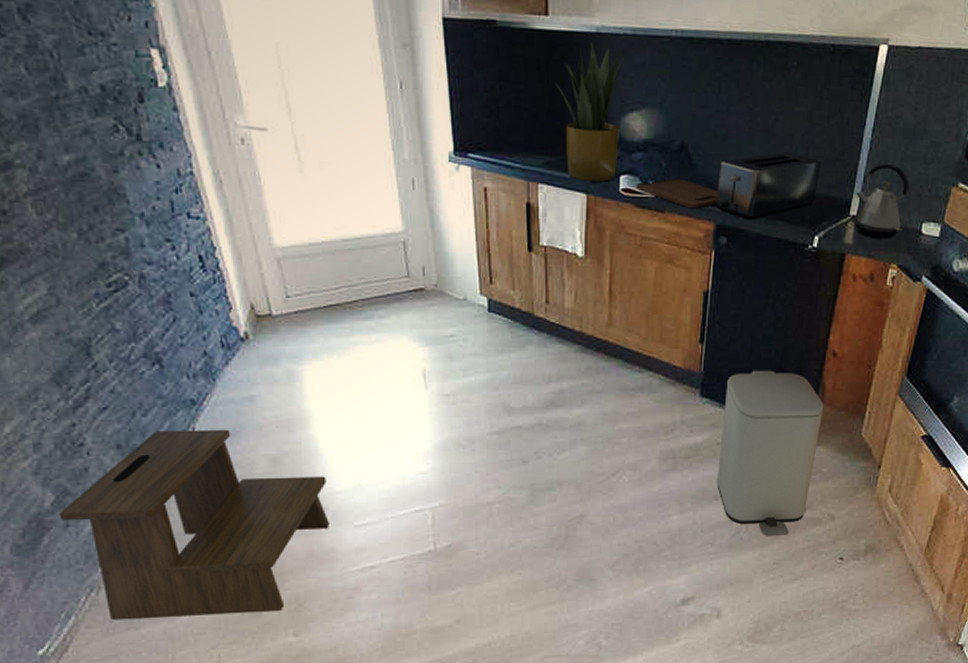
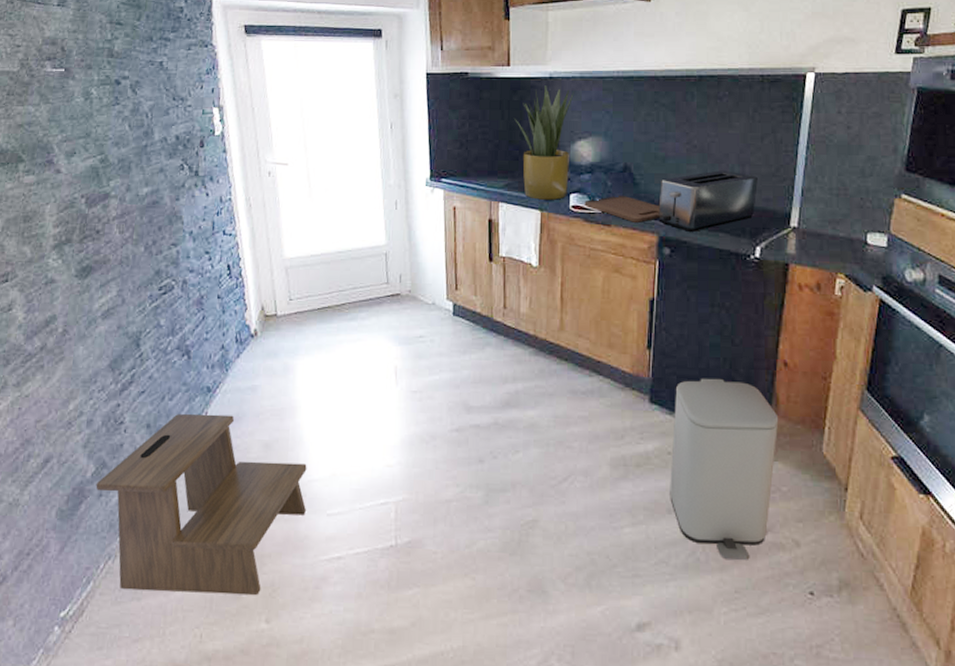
kettle: present [854,163,910,239] -> none [795,177,850,249]

